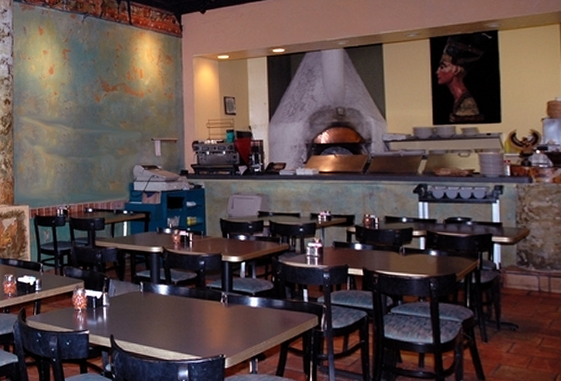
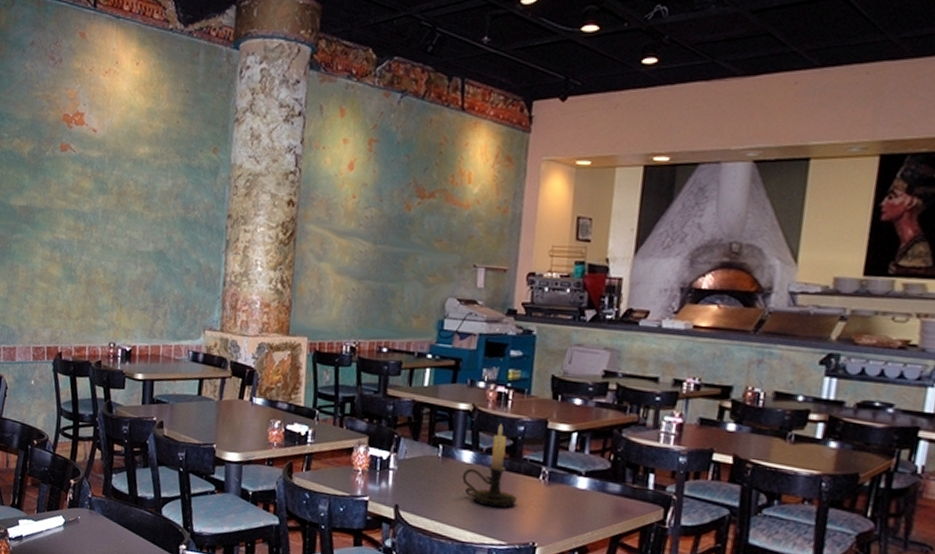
candle holder: none [161,261,205,329] -> present [462,424,517,508]

